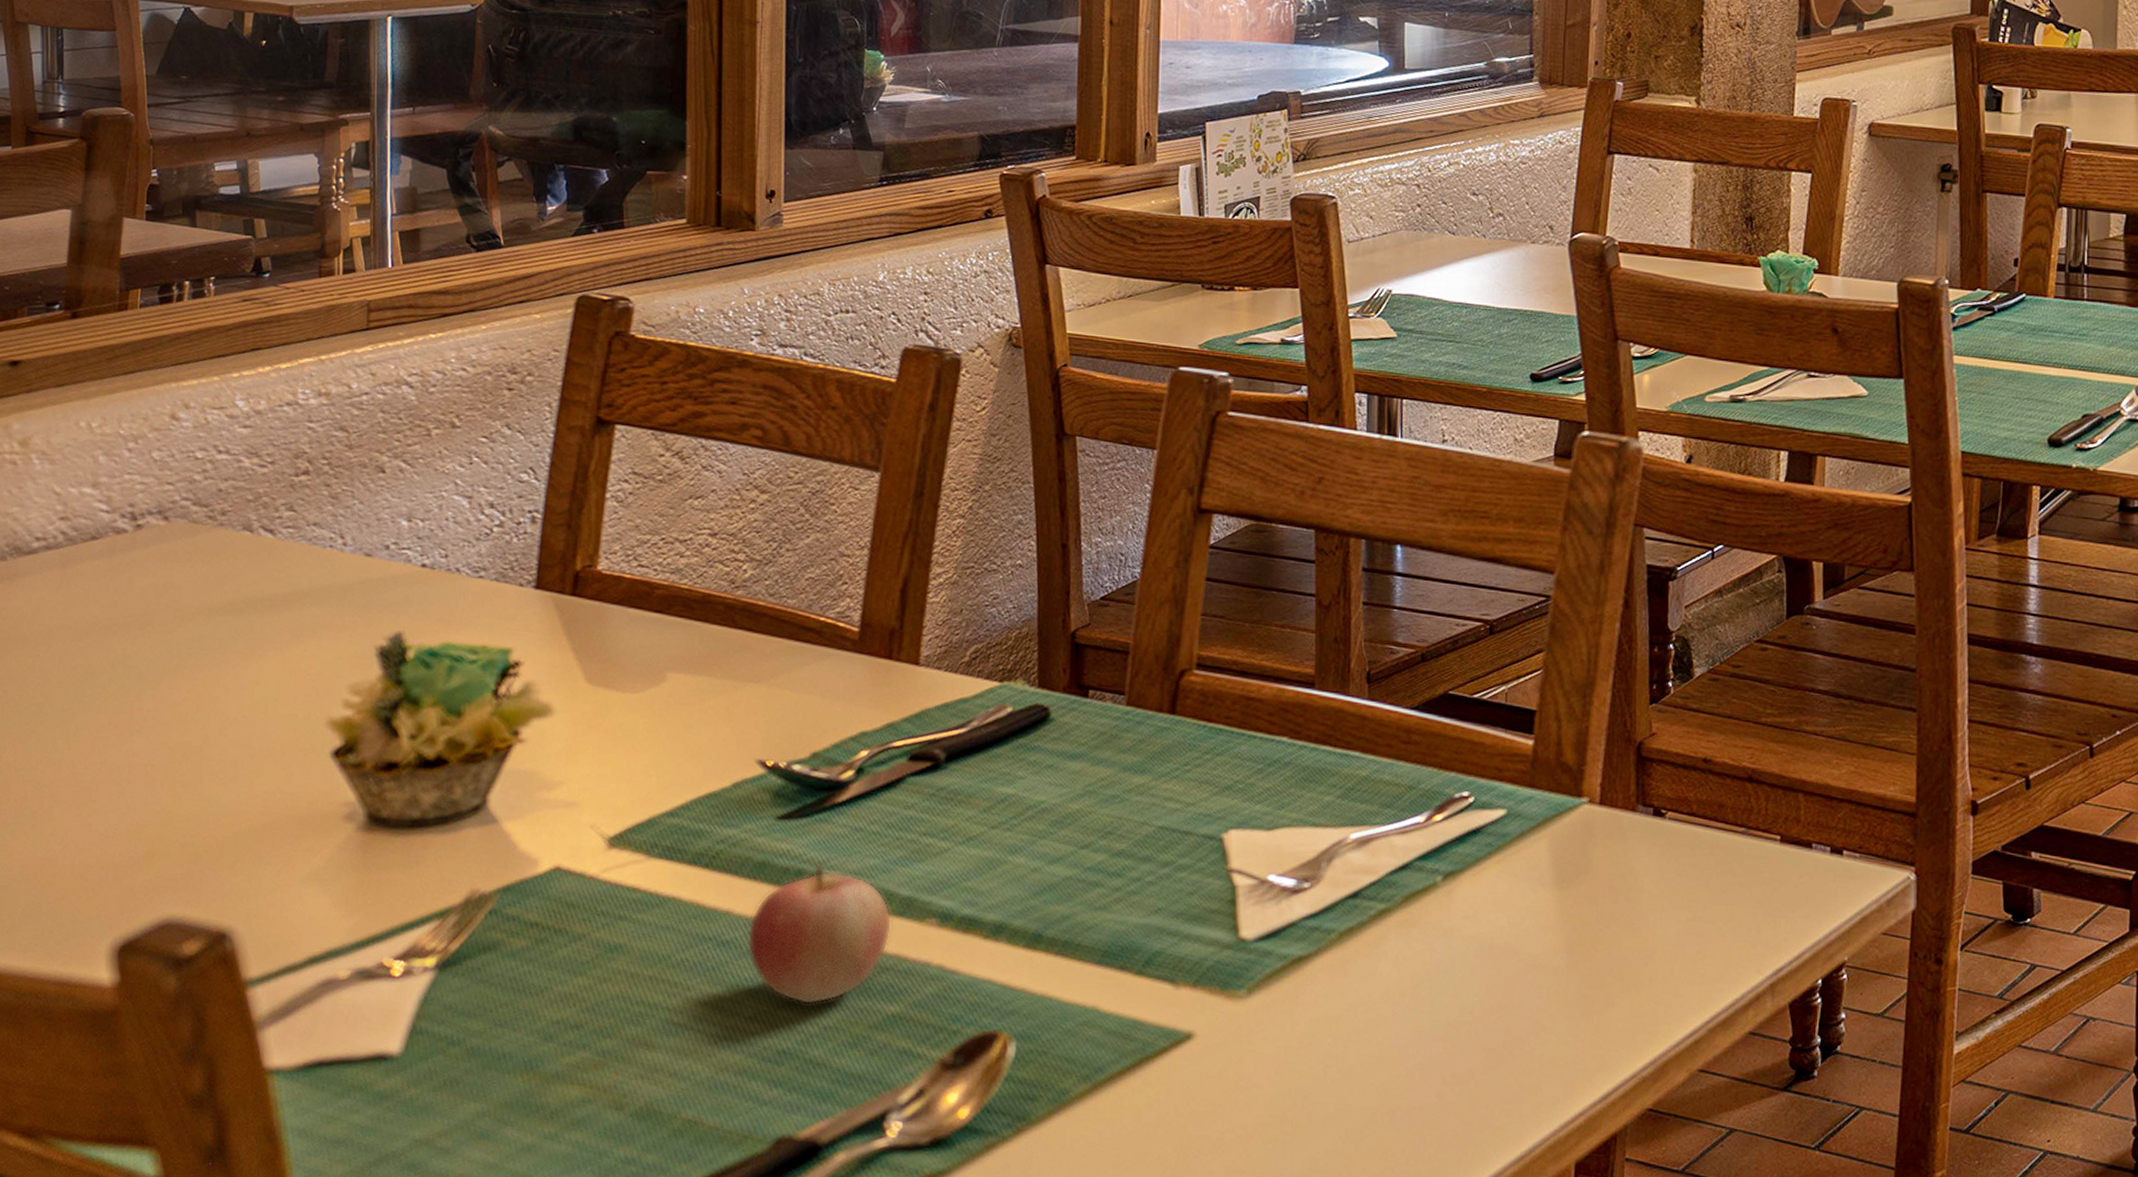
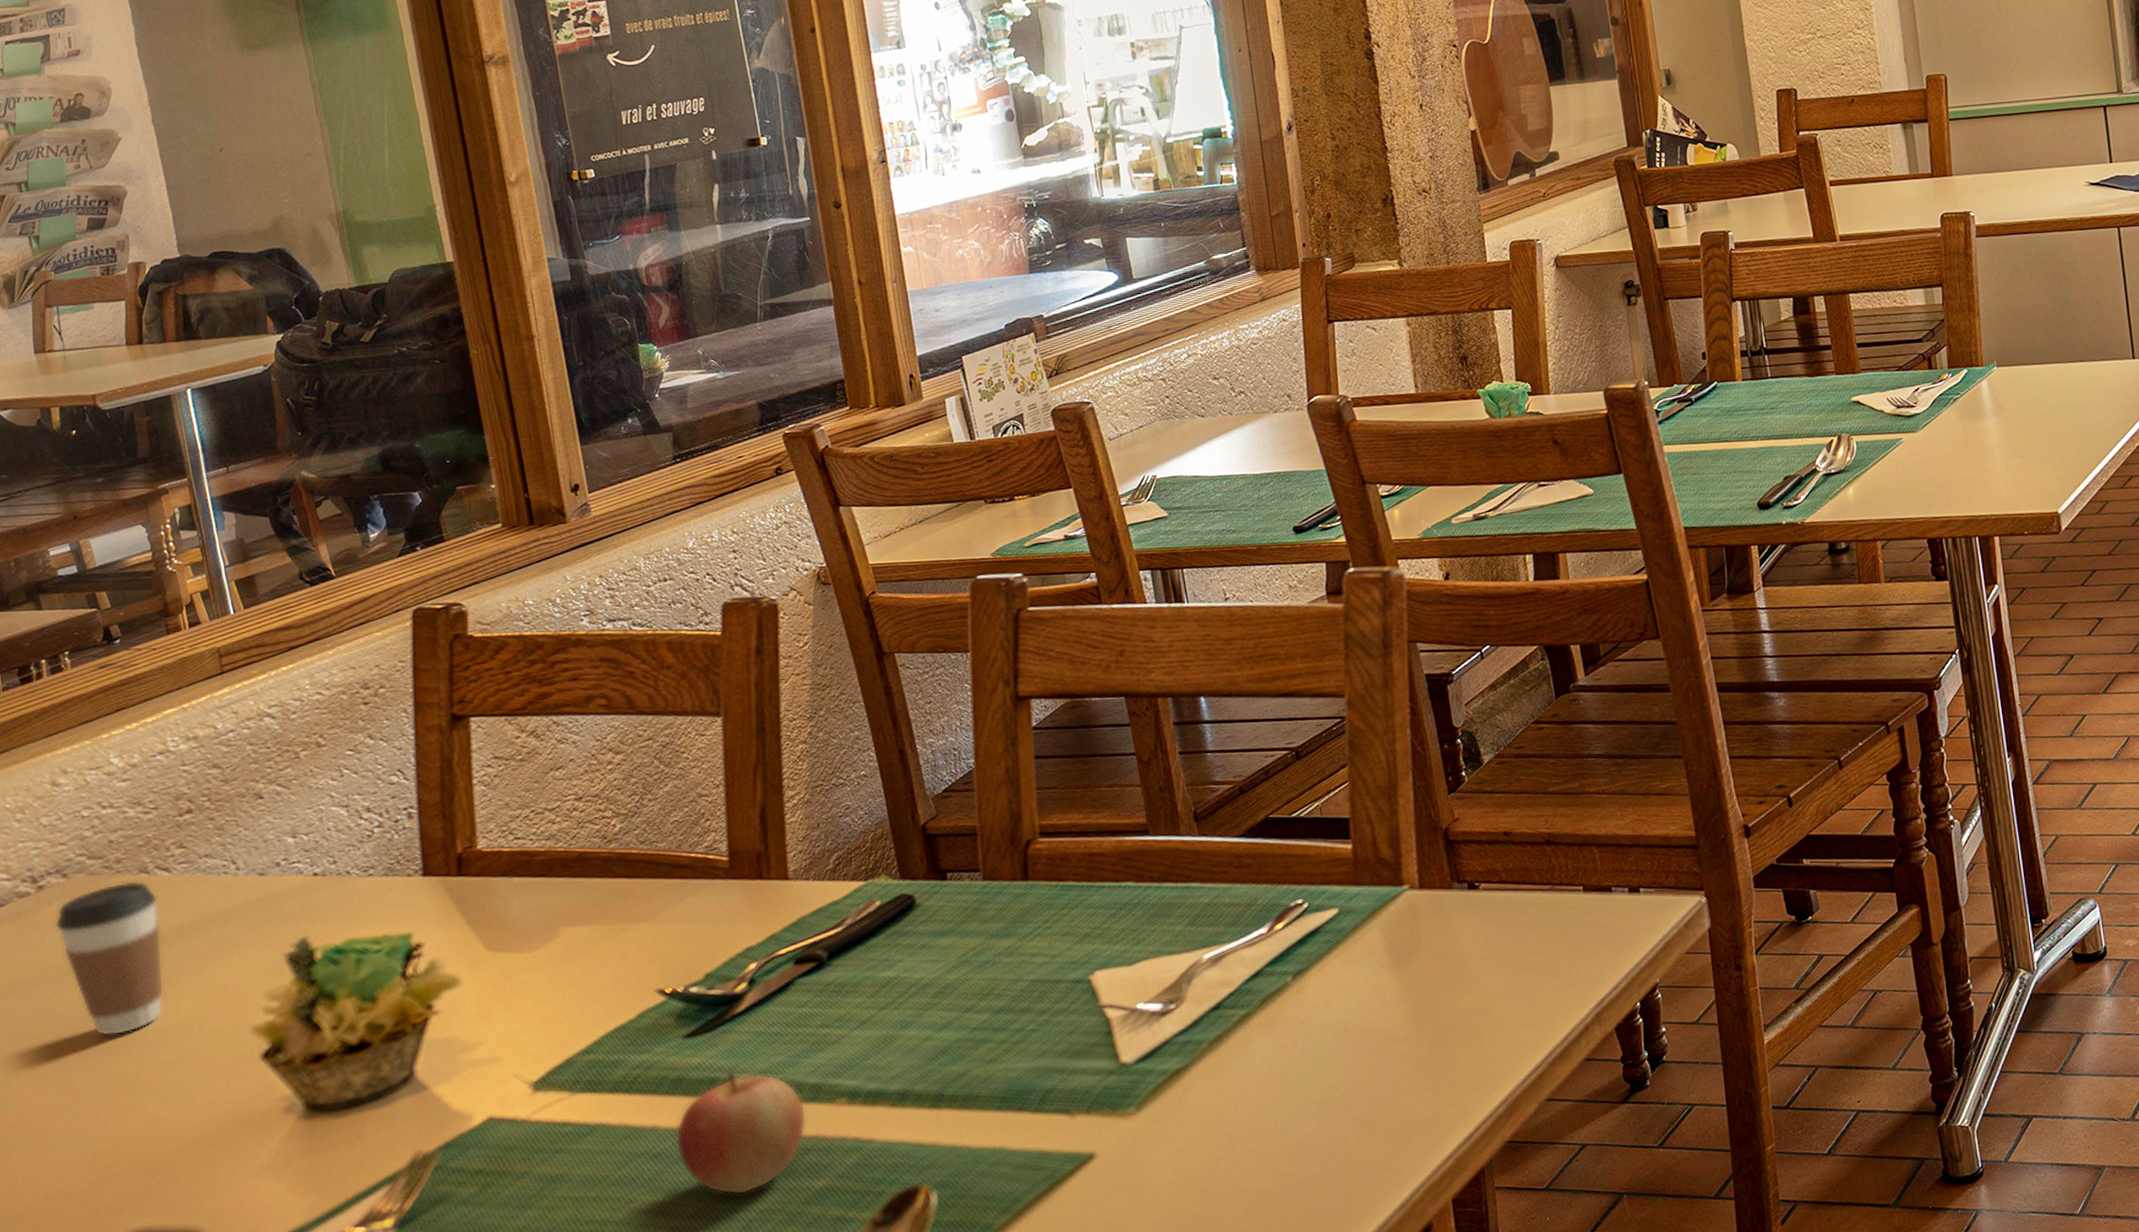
coffee cup: none [146,536,256,702] -> present [54,880,164,1037]

